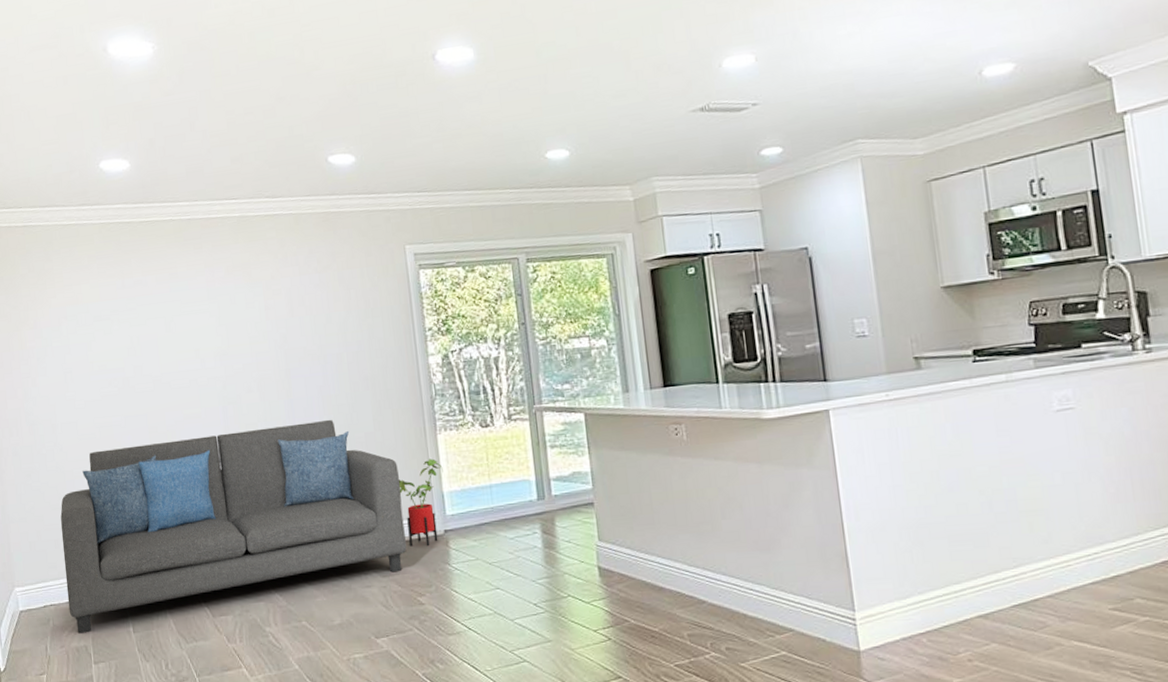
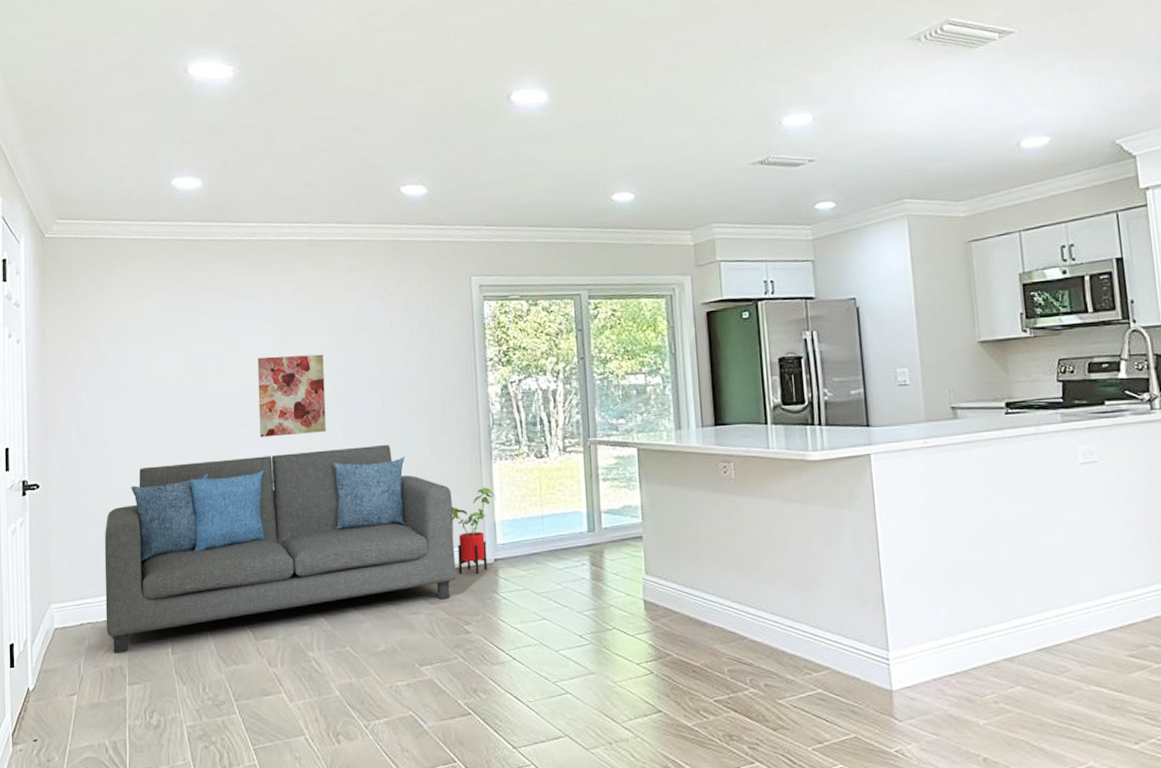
wall art: none [196,331,269,418] -> present [257,354,326,438]

